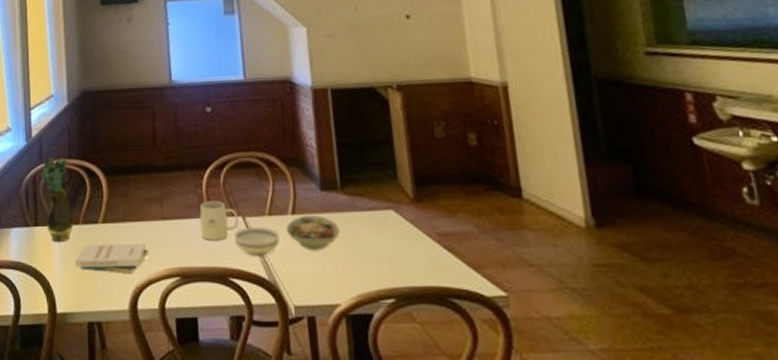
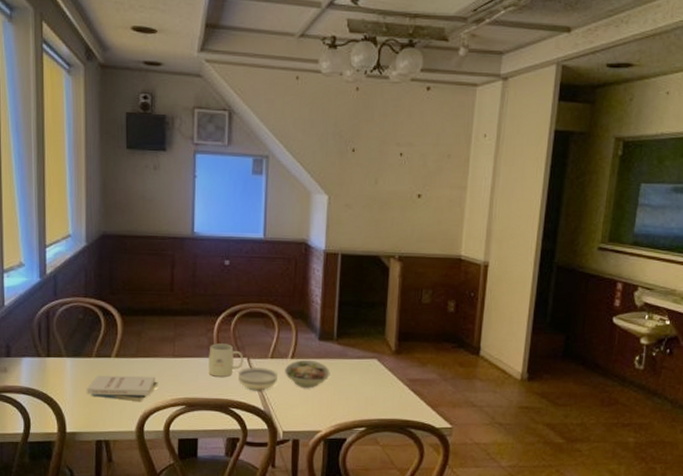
vase: present [39,155,74,241] -> none [53,293,87,372]

